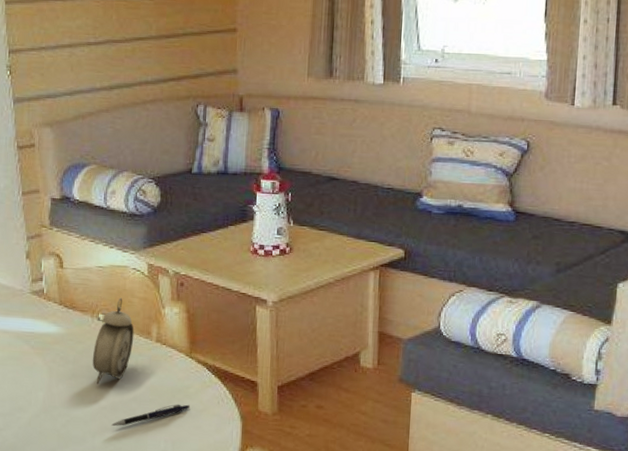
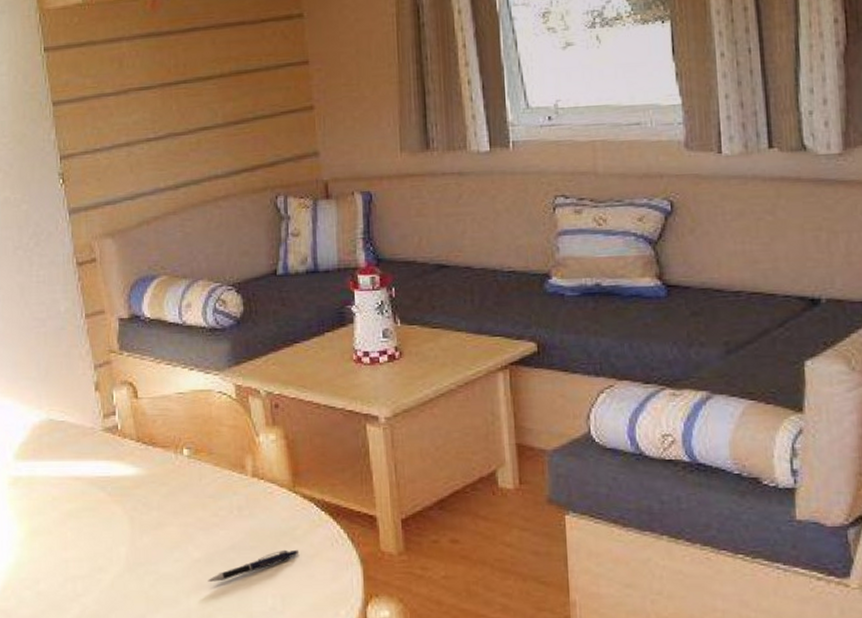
alarm clock: present [93,297,134,385] -> none [180,427,226,533]

